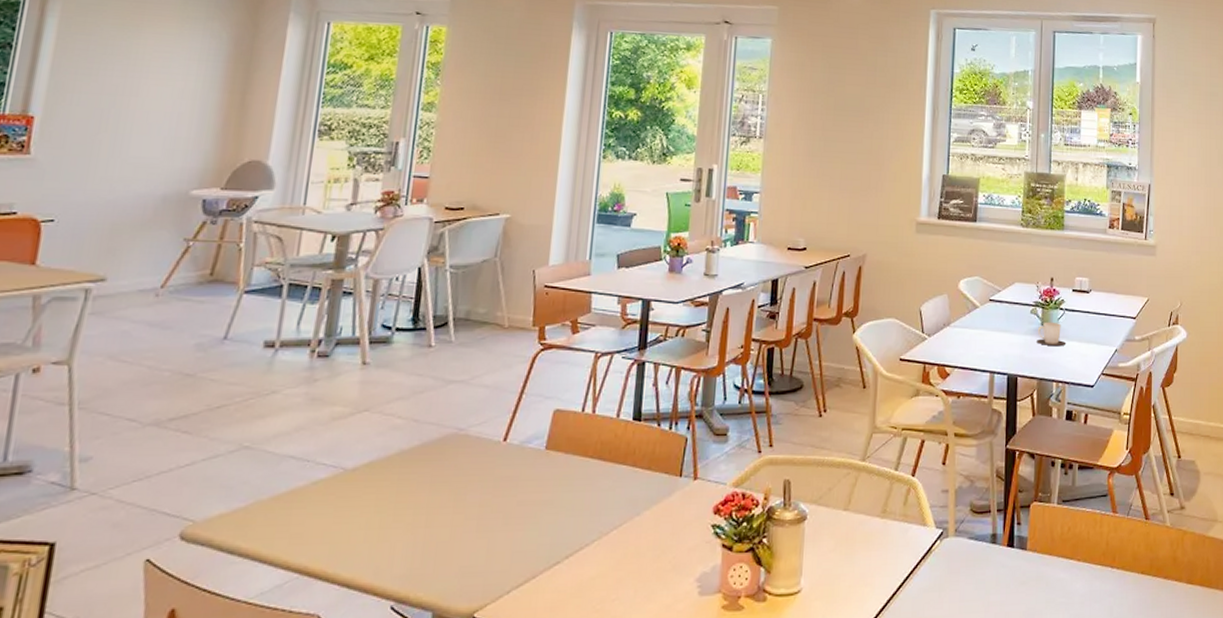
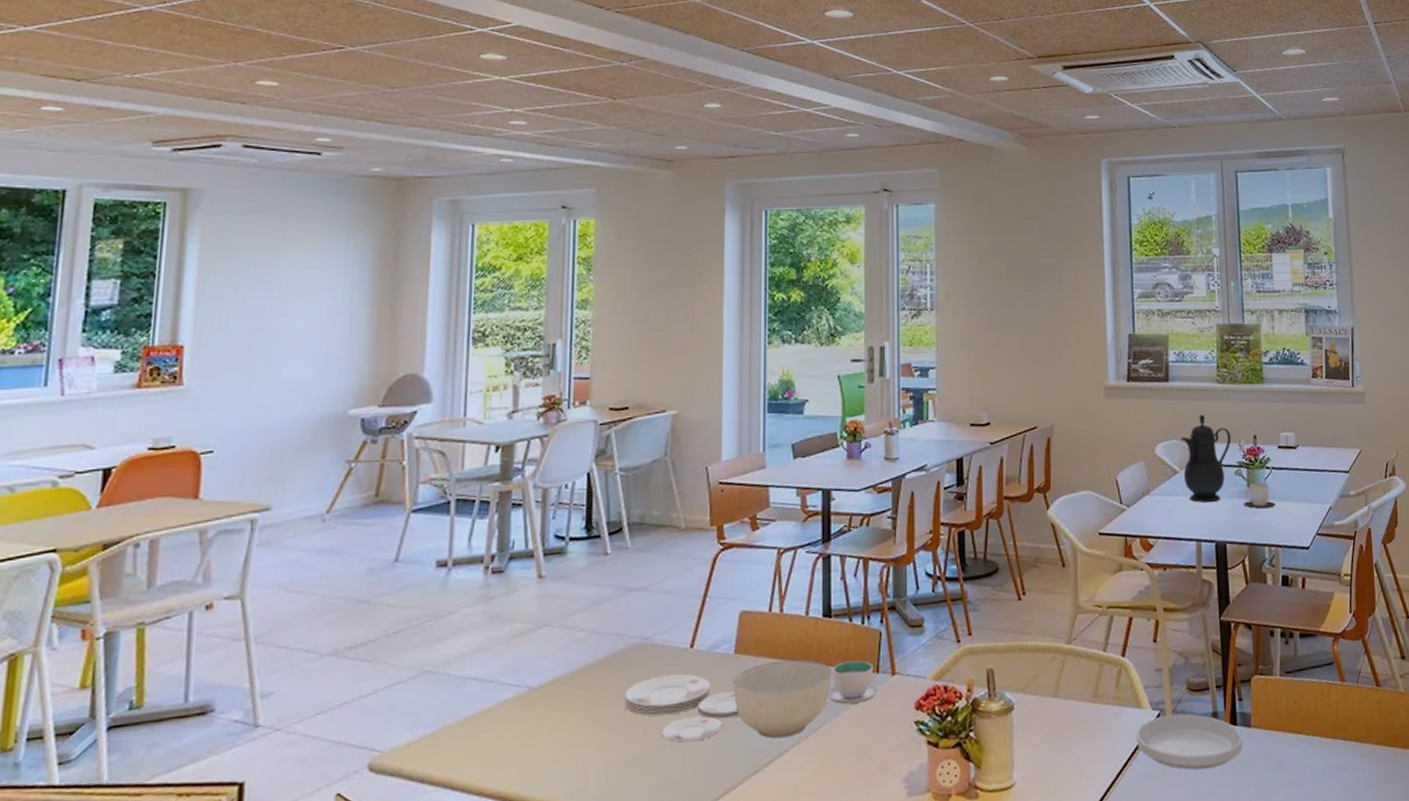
plate: none [435,465,545,531] -> present [624,673,738,743]
bowl: none [540,458,637,533] -> present [732,659,831,739]
cup: none [630,463,682,504] -> present [827,660,880,705]
saucer: none [919,533,1019,587] -> present [1136,714,1244,770]
coffeepot: none [983,255,1030,337] -> present [1180,414,1232,503]

